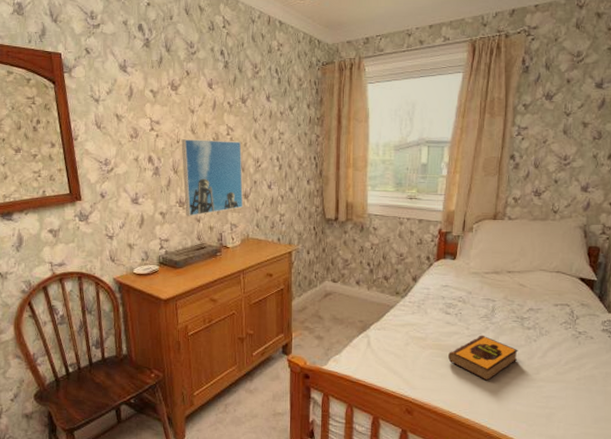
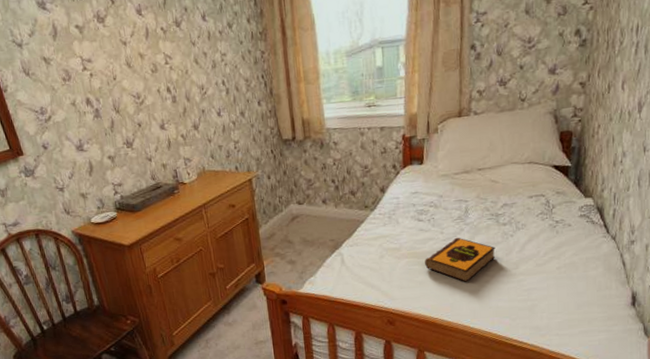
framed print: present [181,139,244,216] -> none [118,69,195,157]

